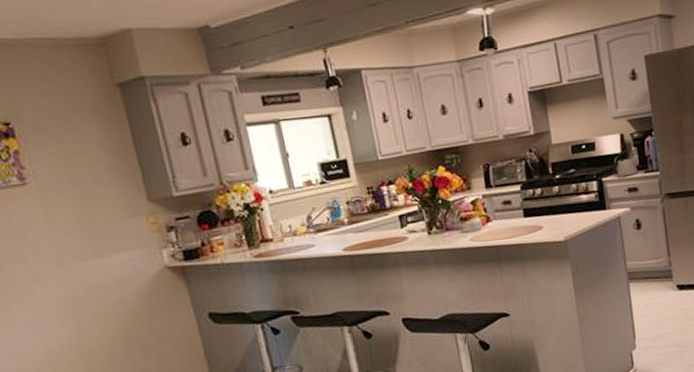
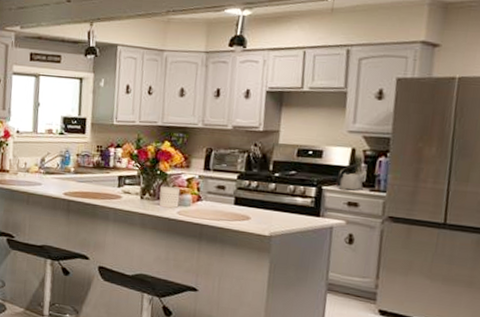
mug: none [446,212,470,238] -> present [158,186,181,208]

